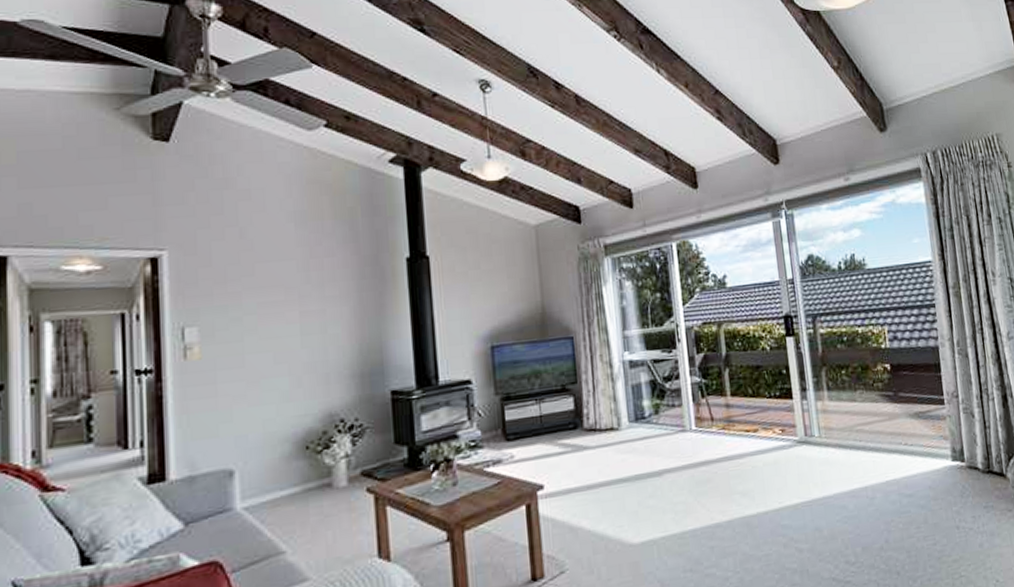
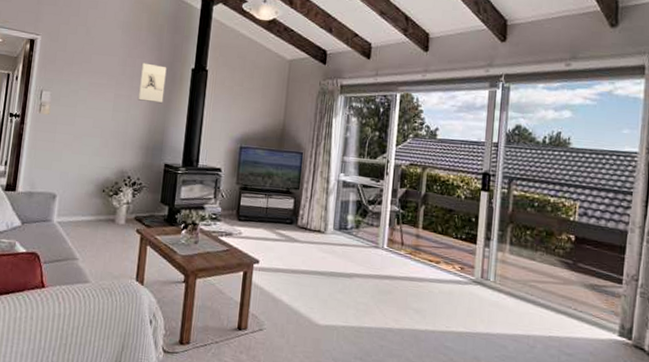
wall sculpture: none [332,261,374,314] -> present [137,63,167,104]

